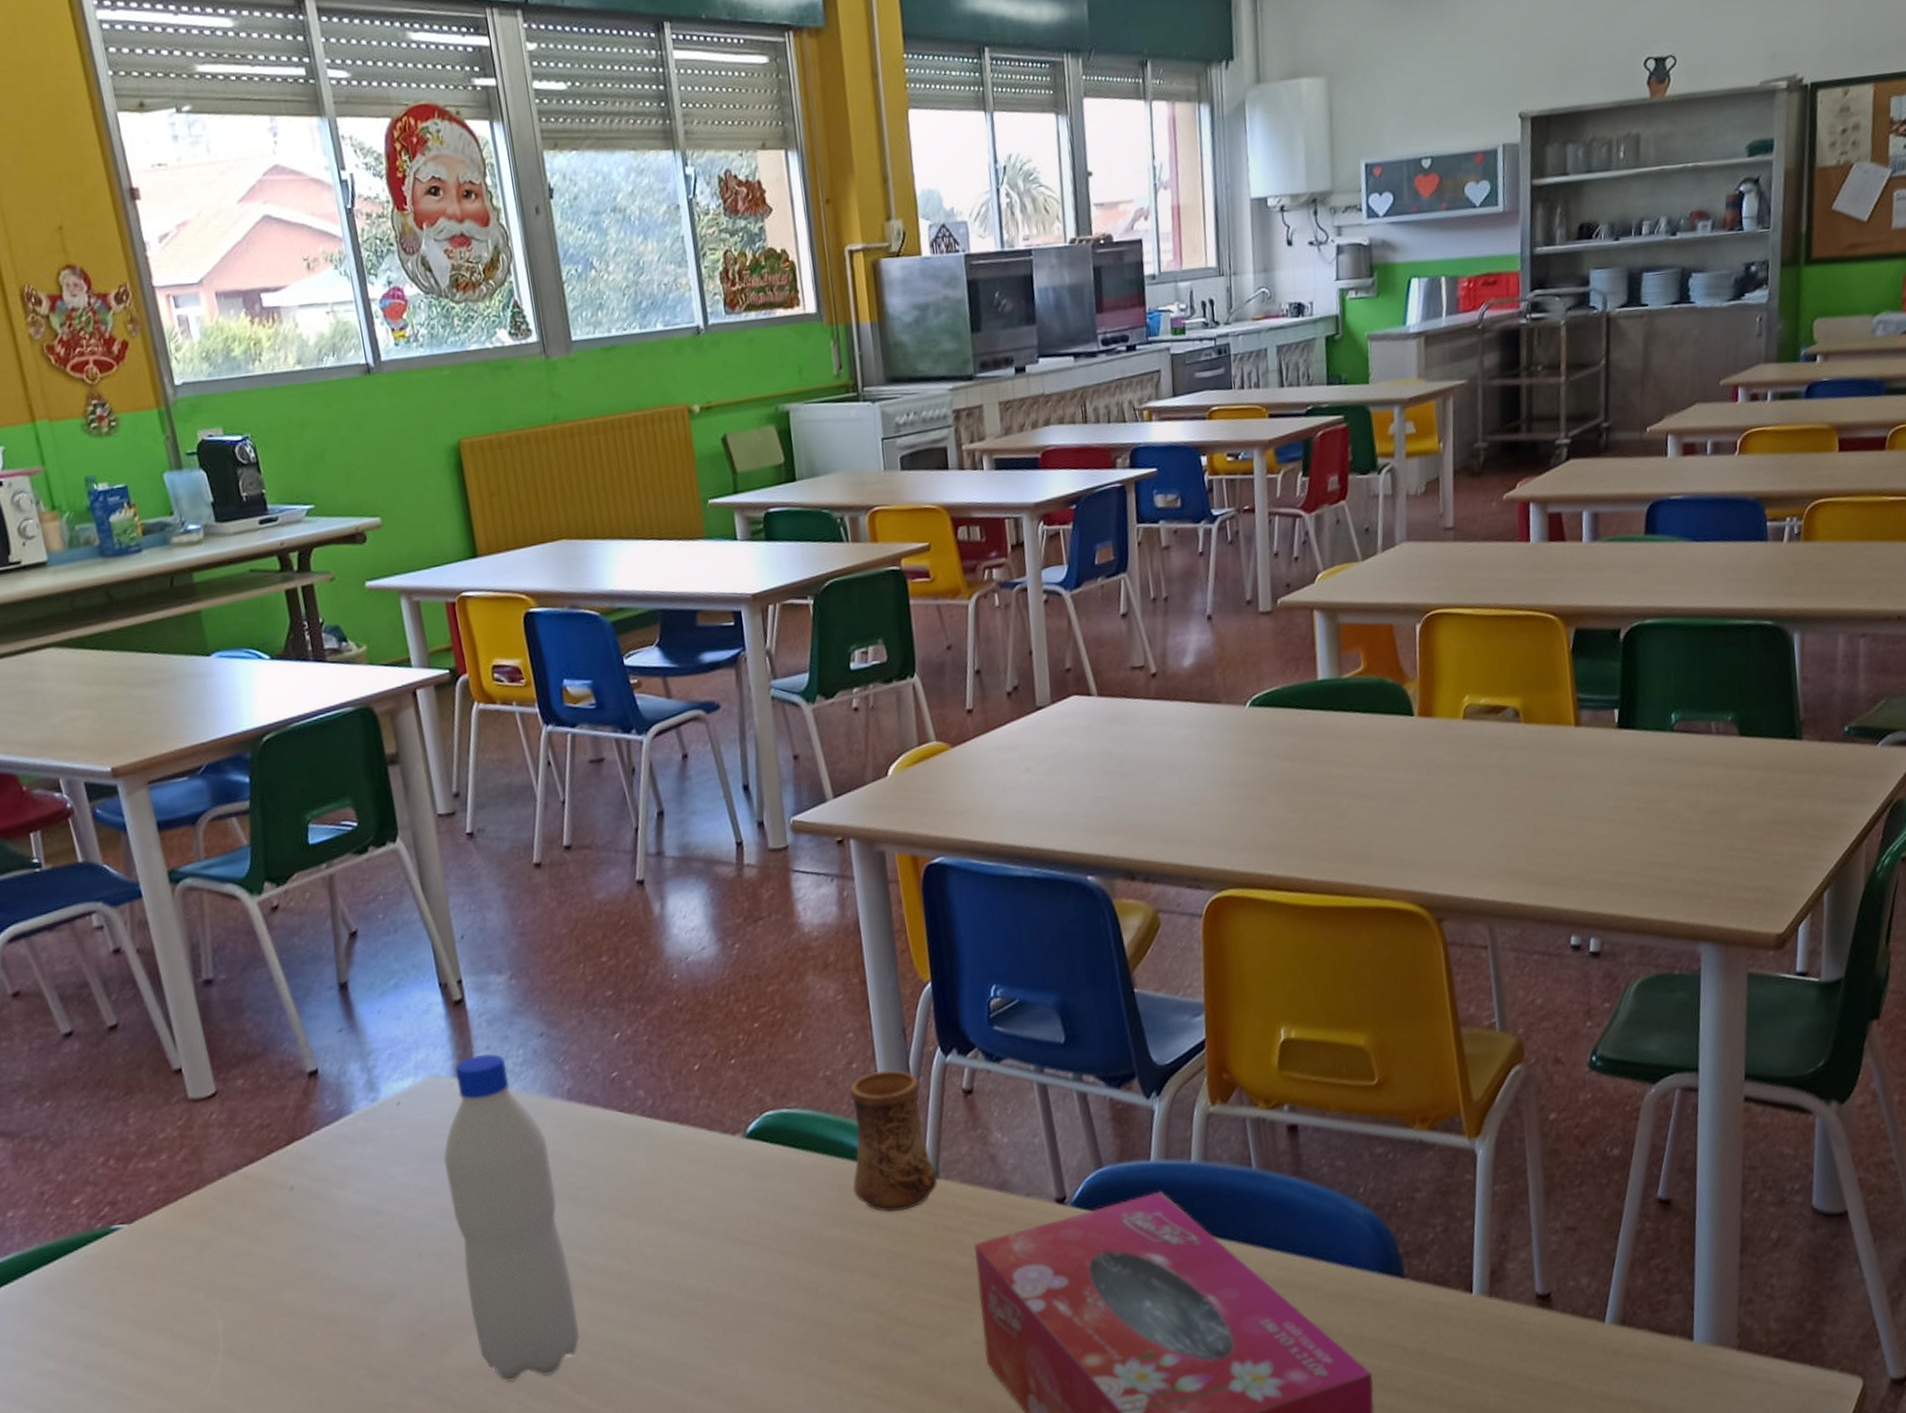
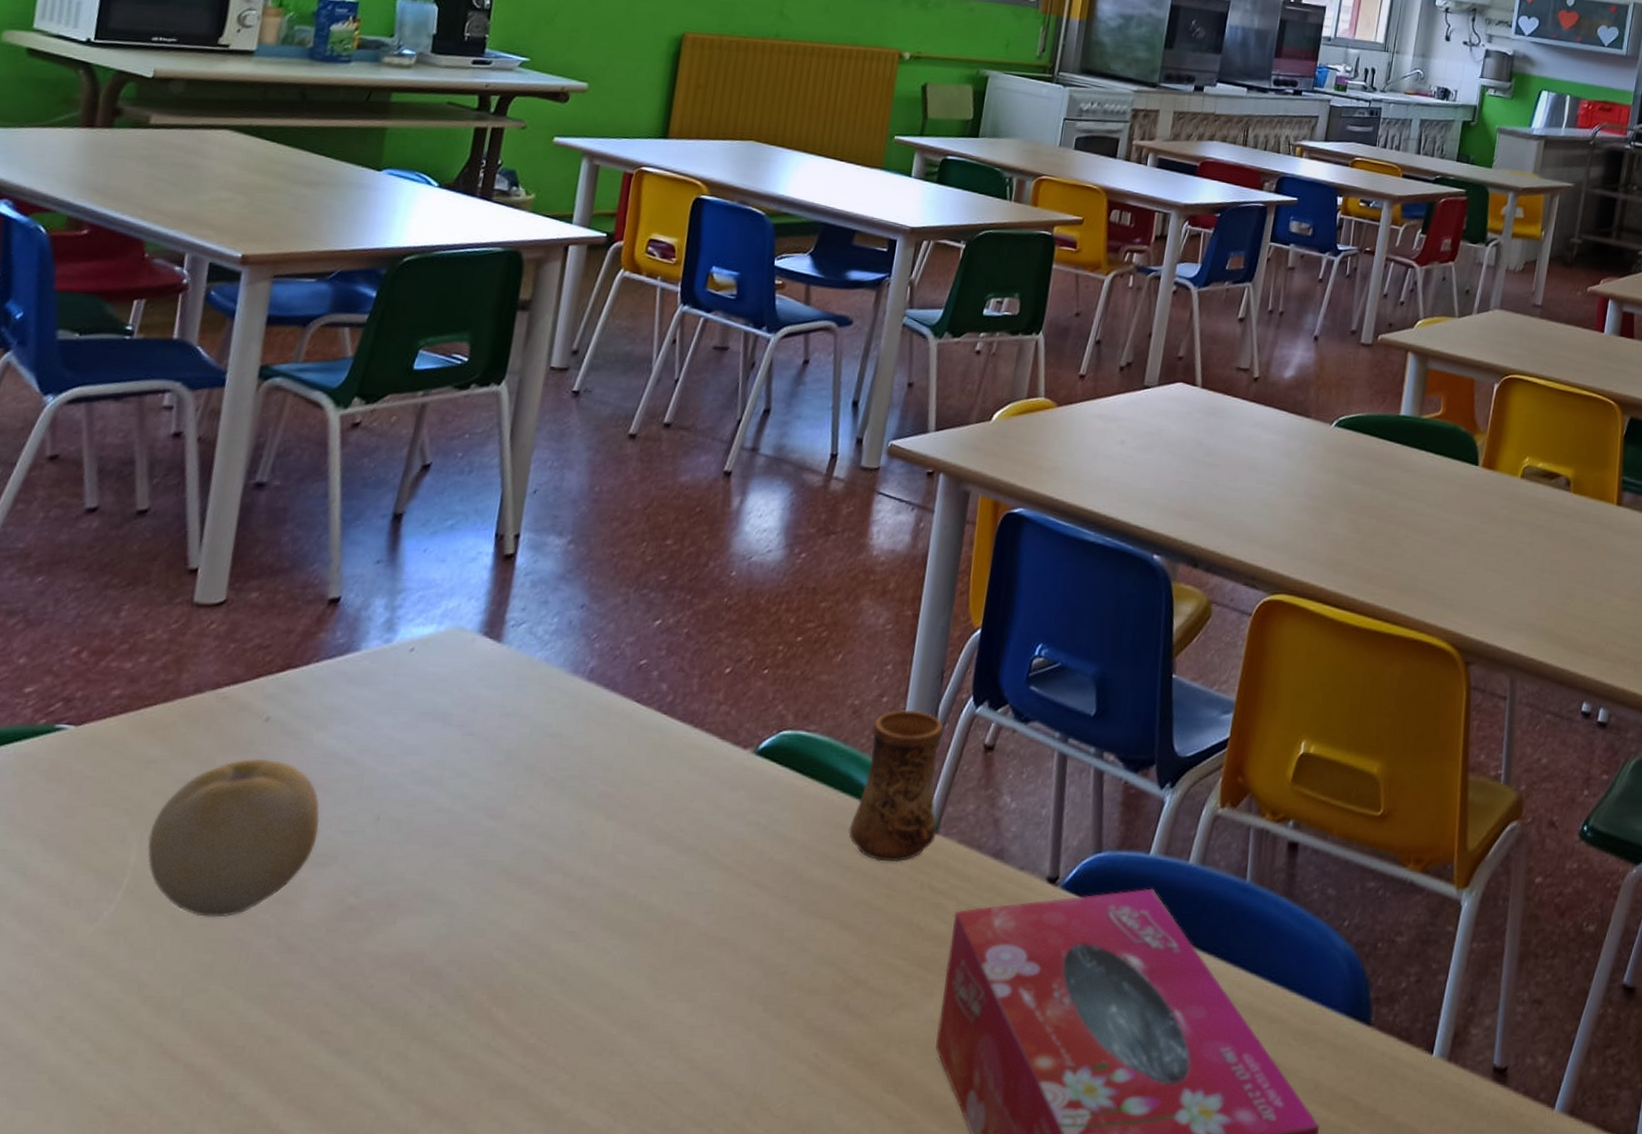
fruit: none [226,1222,373,1364] -> present [147,759,320,918]
water bottle: present [444,1054,580,1383] -> none [406,614,553,981]

